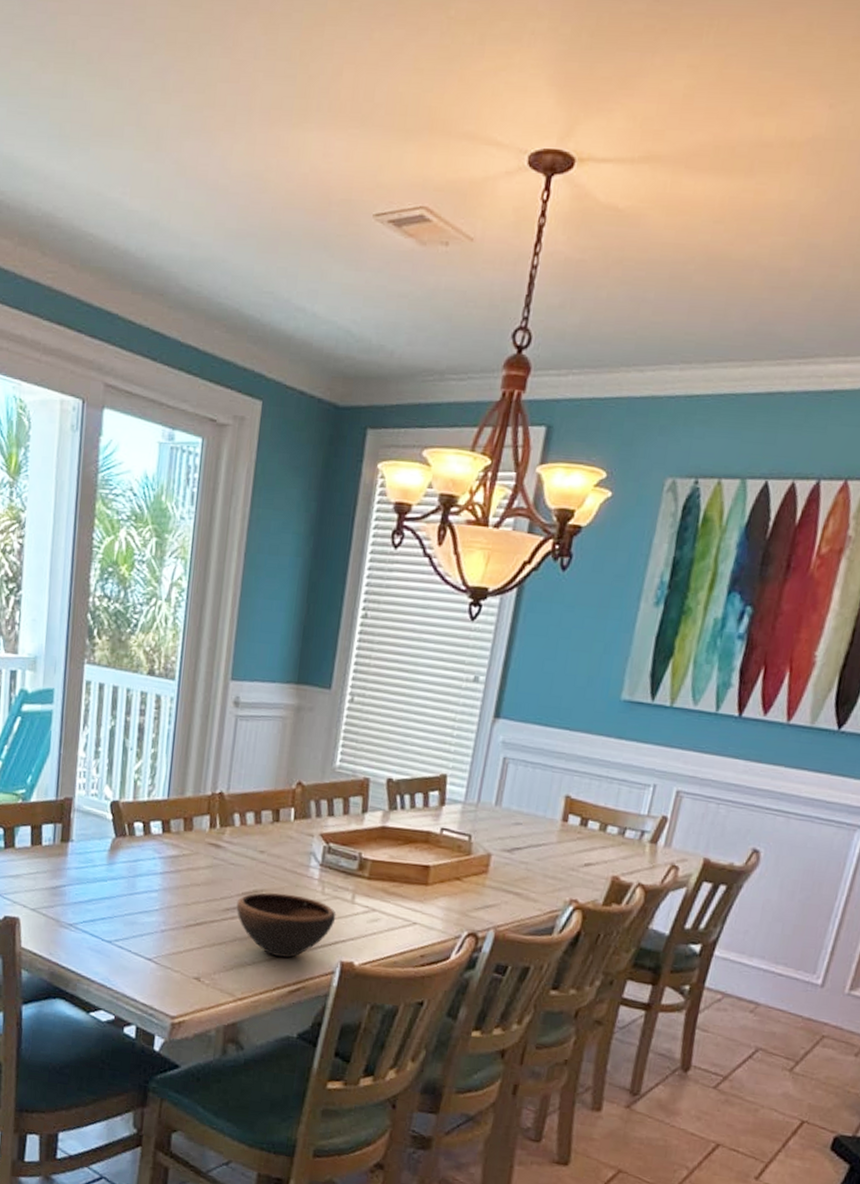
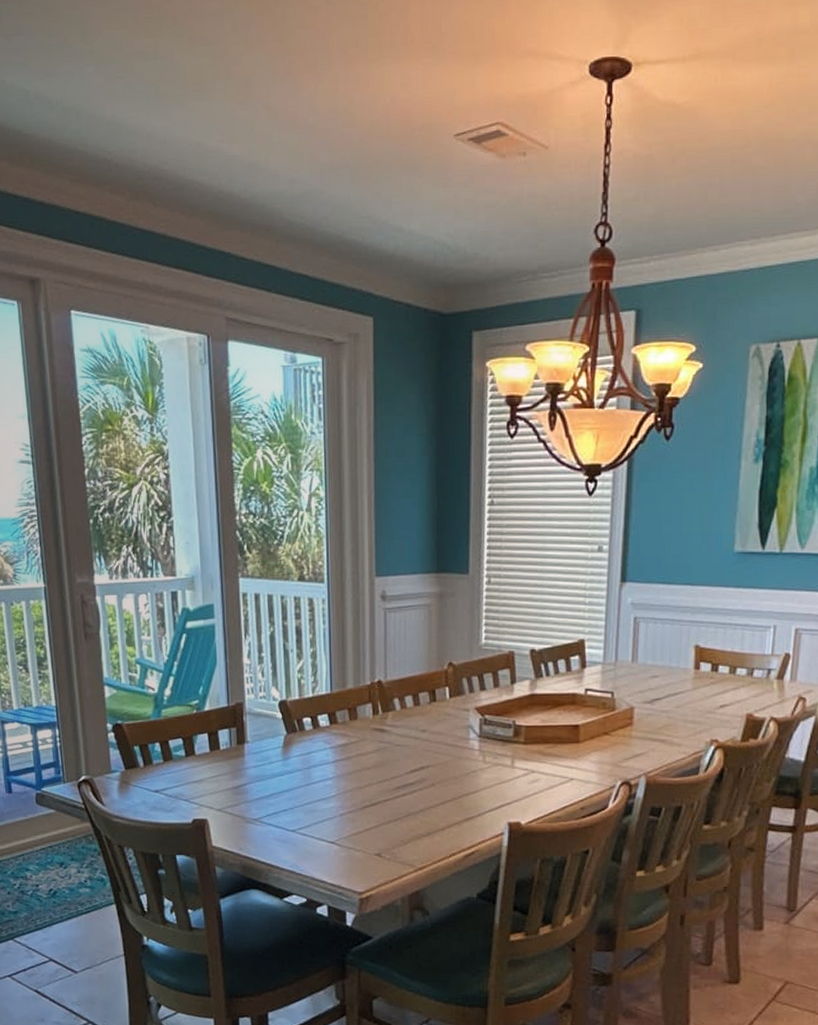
bowl: present [236,892,336,958] -> none [406,766,499,825]

